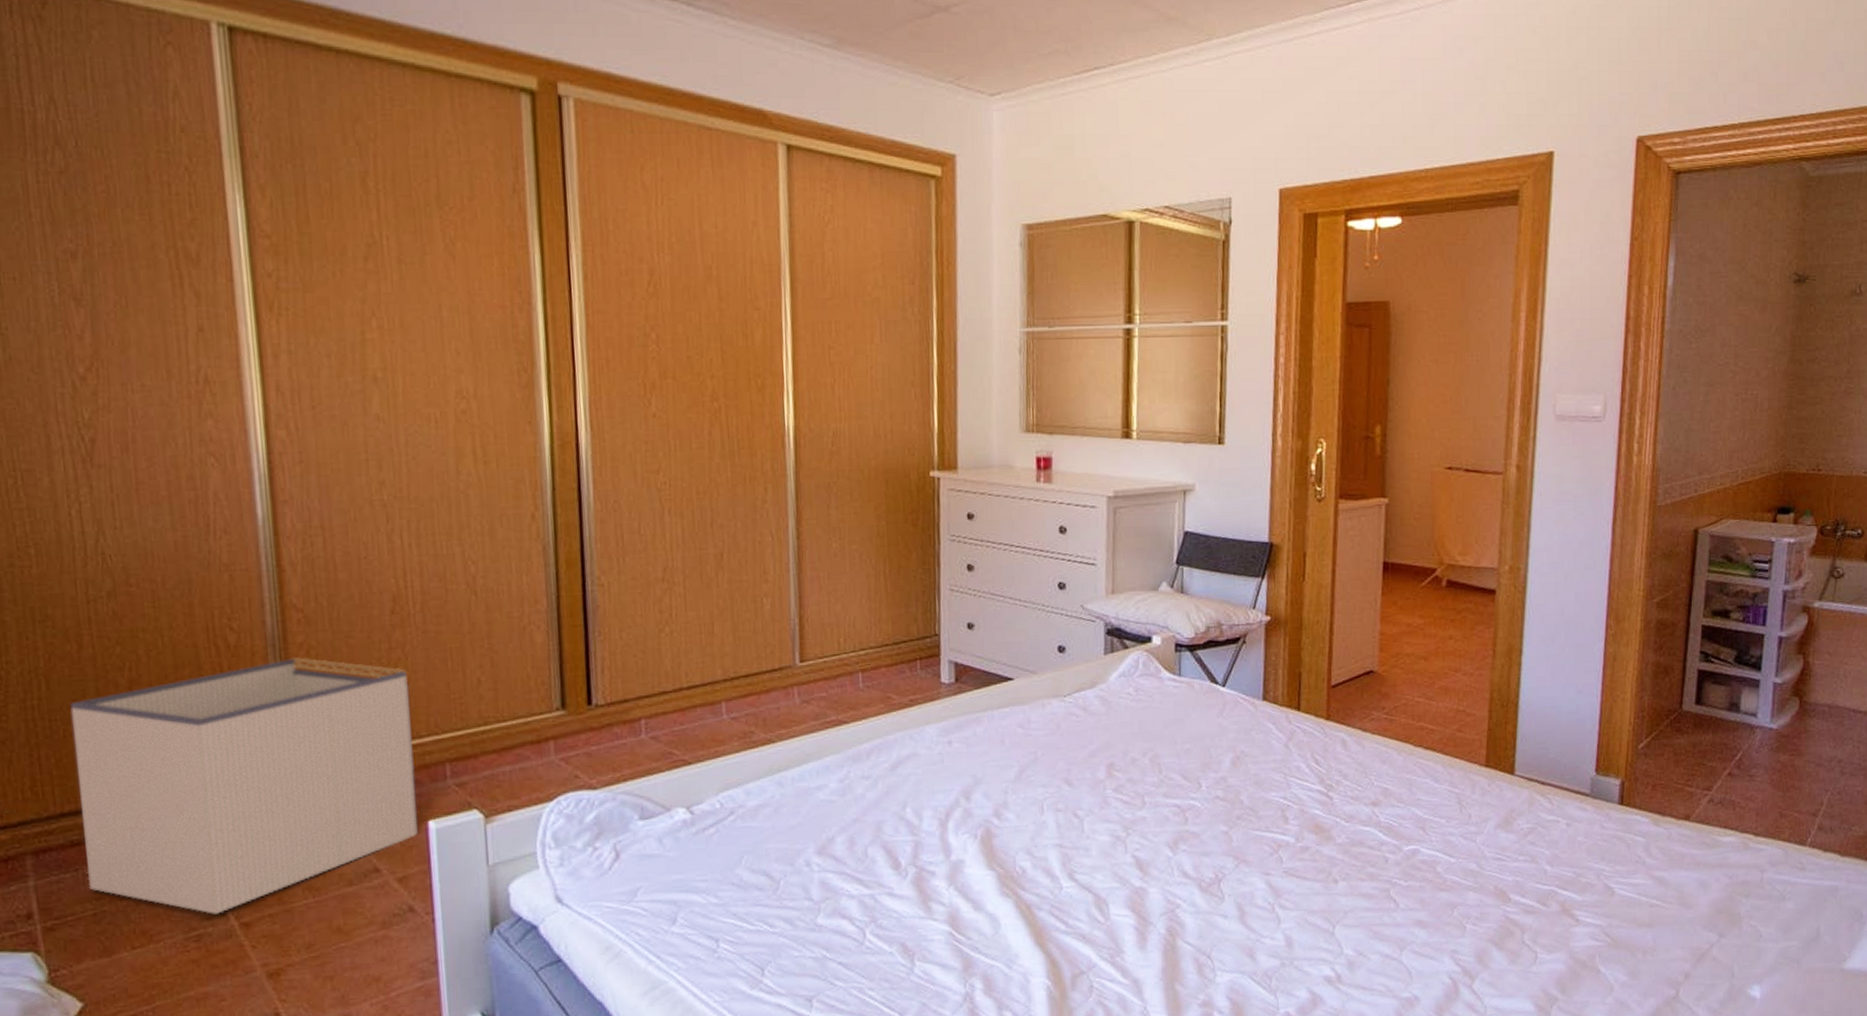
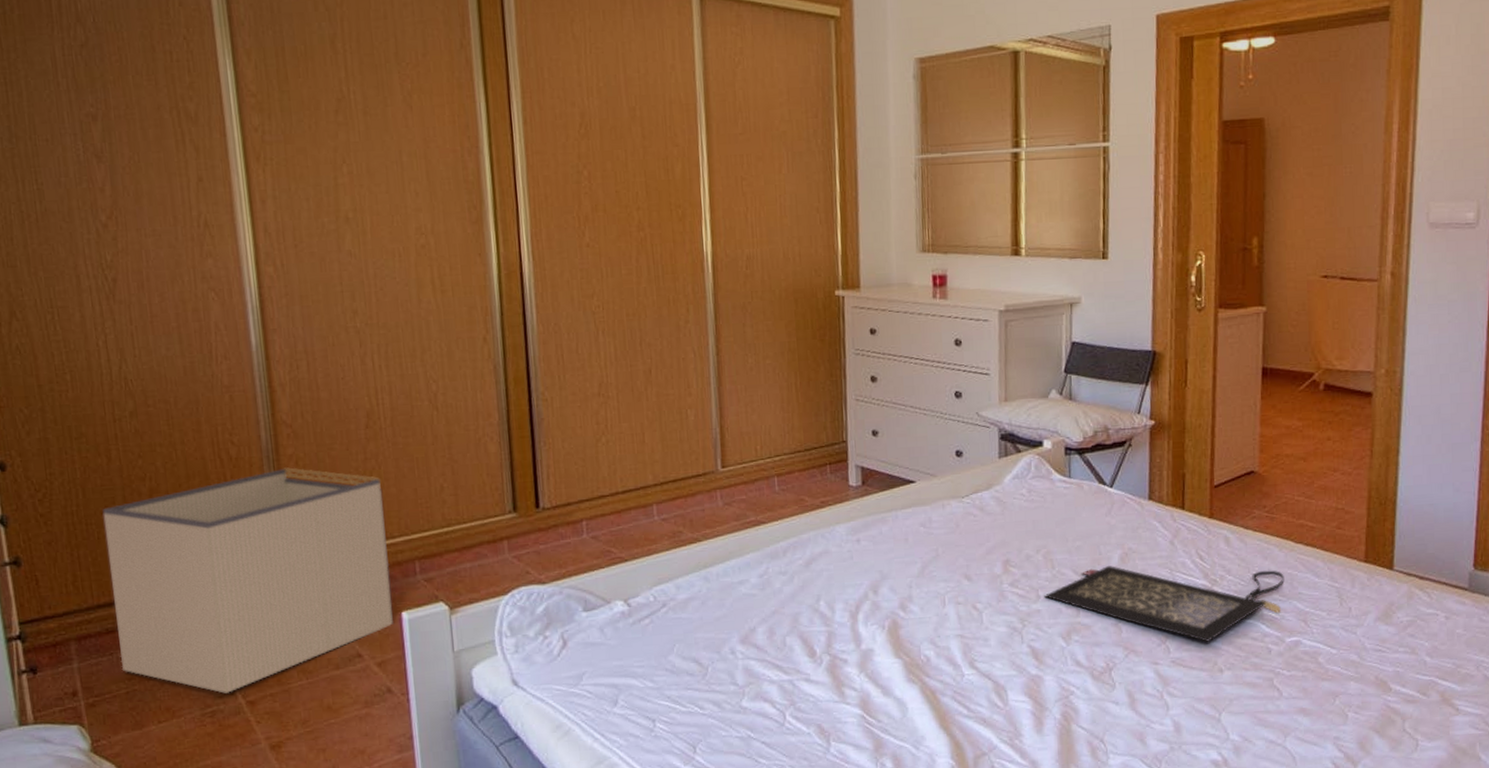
clutch bag: none [1150,770,1403,851] -> present [1044,566,1285,642]

